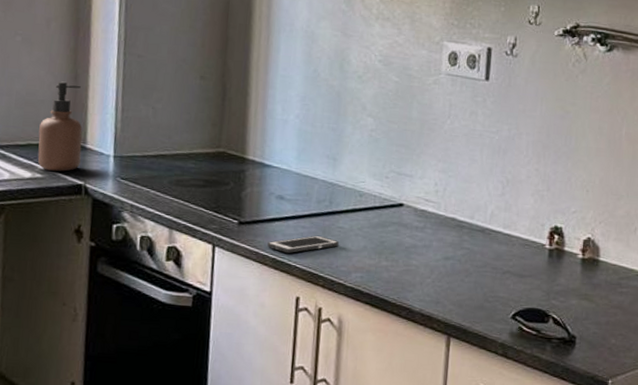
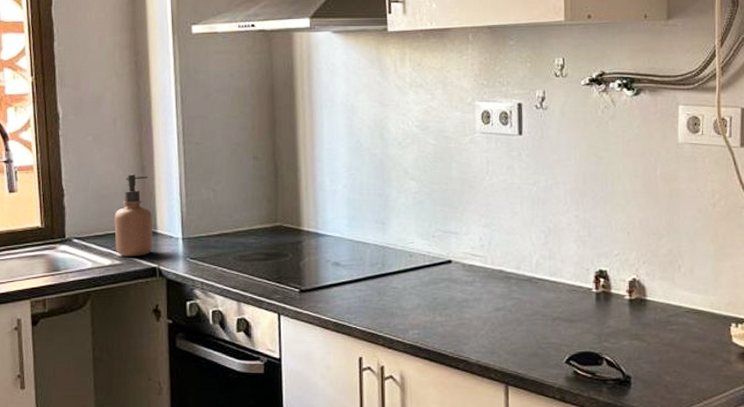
cell phone: present [267,235,339,253] -> none [328,297,394,316]

